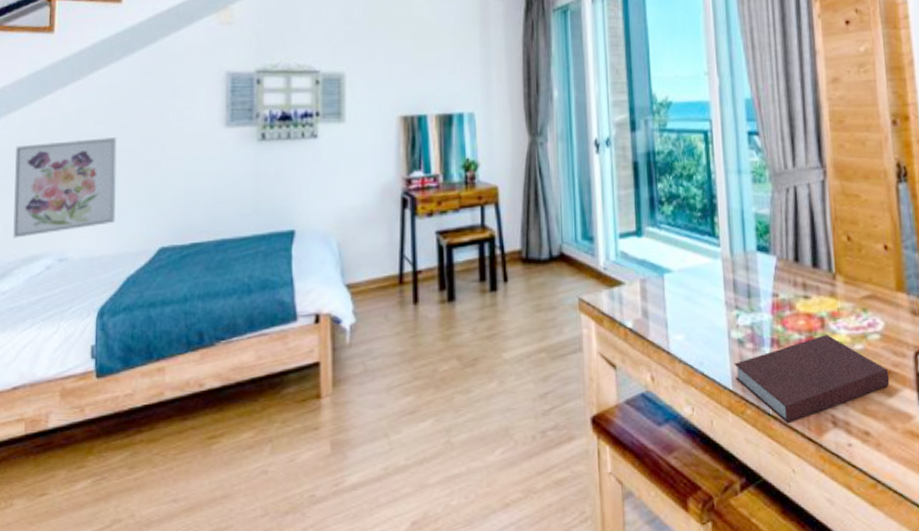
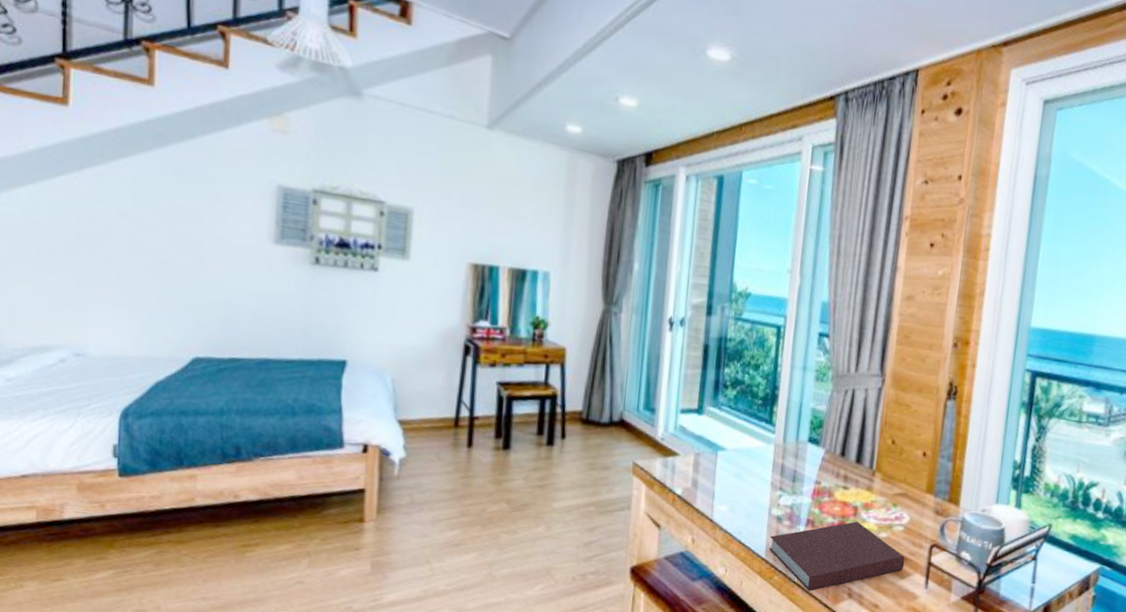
wall art: present [12,137,117,238] -> none [18,226,146,326]

